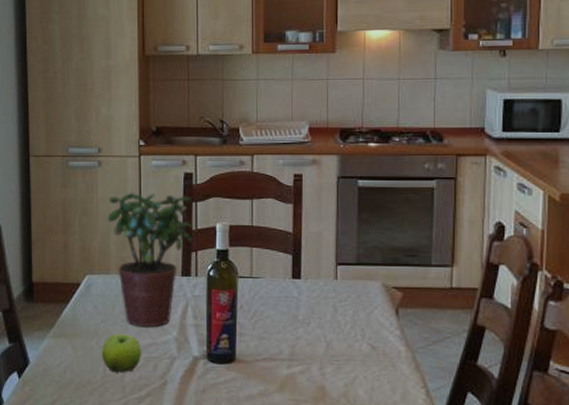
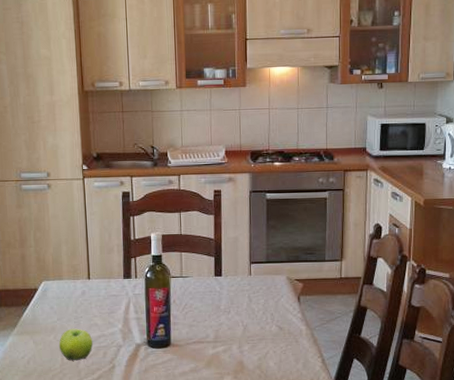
potted plant: present [107,193,194,328] -> none [58,210,132,323]

